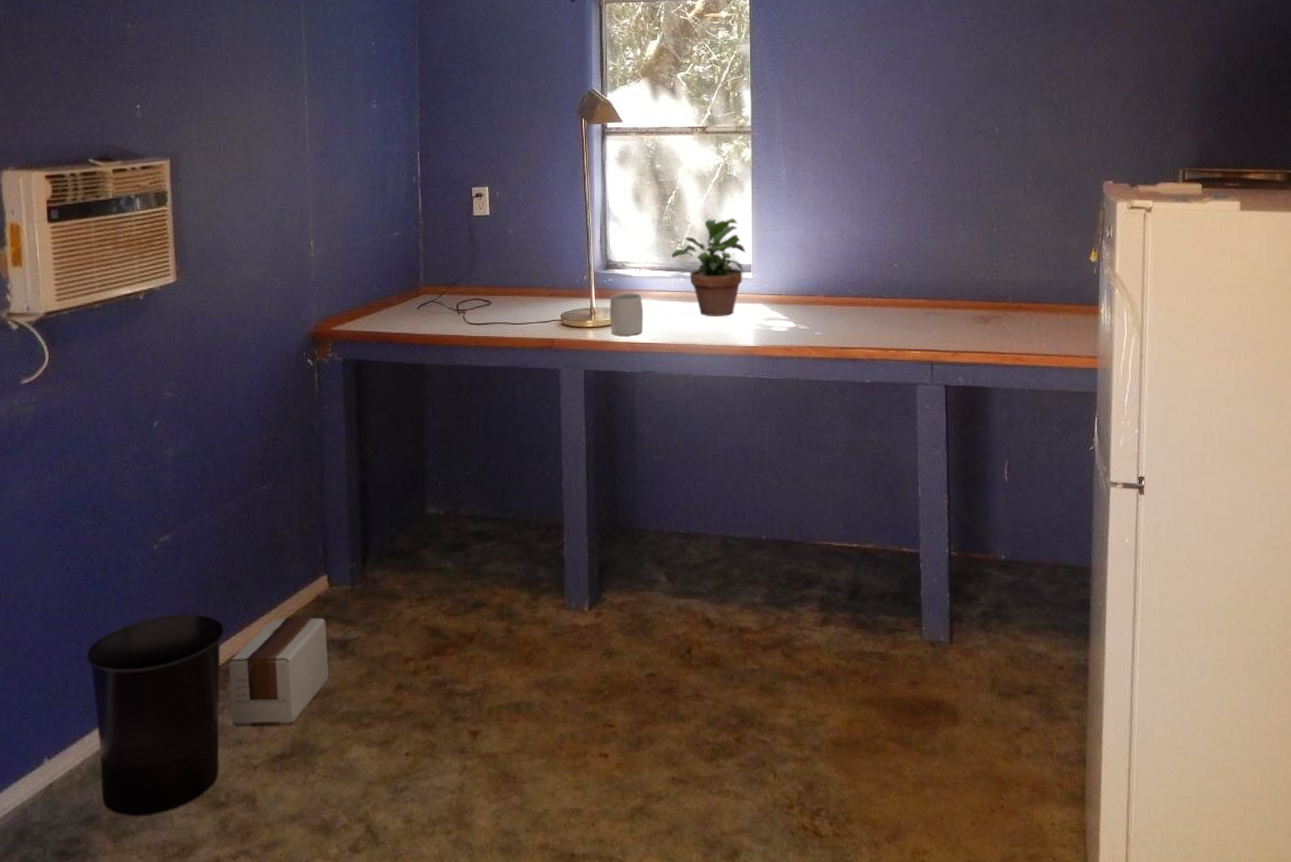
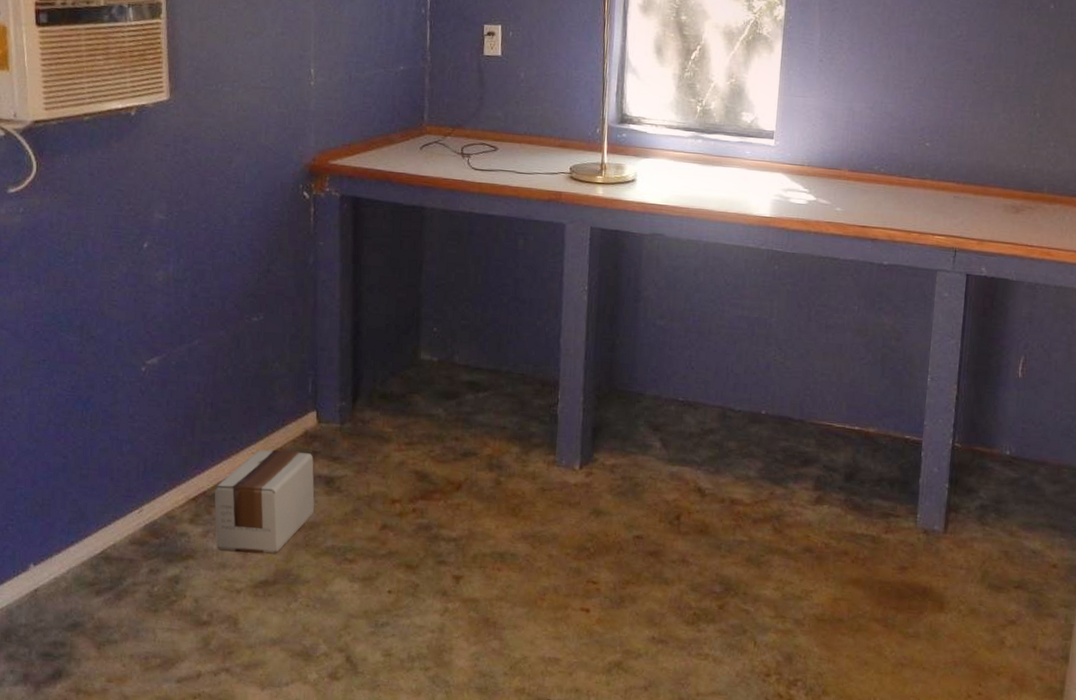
waste bin: present [87,614,224,815] -> none [73,437,211,627]
mug: present [609,293,644,336] -> none [620,150,657,196]
potted plant: present [671,218,746,316] -> none [690,79,770,183]

